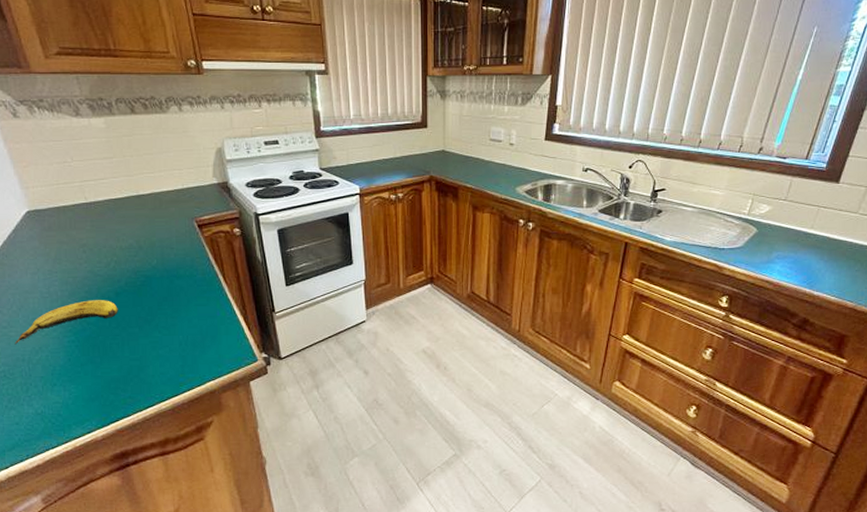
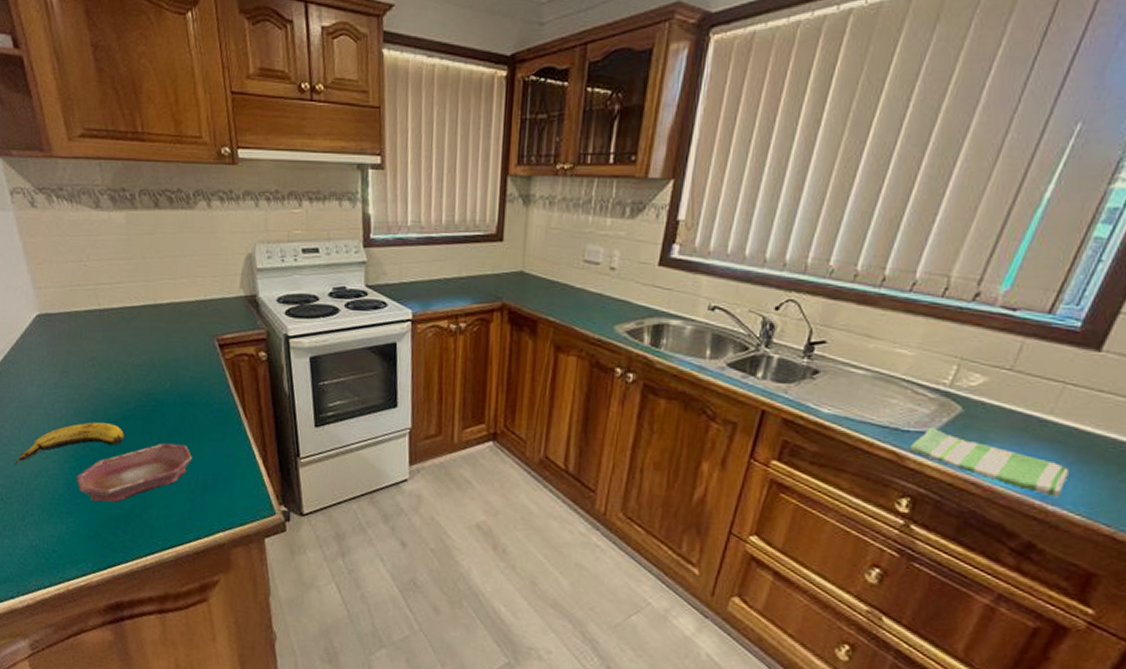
bowl: none [75,311,182,368] -> present [76,443,193,503]
dish towel: none [725,244,825,286] -> present [909,426,1069,498]

